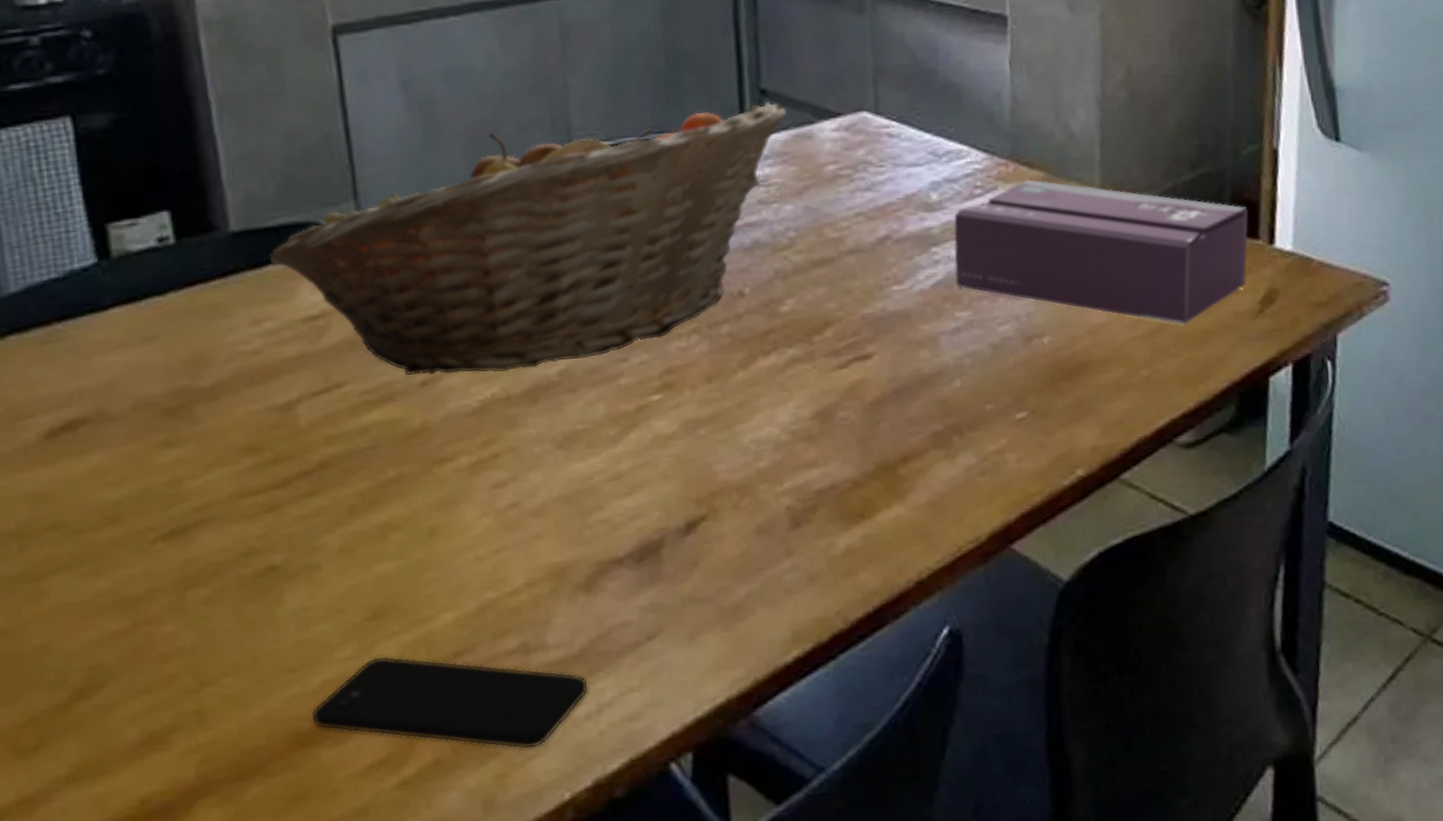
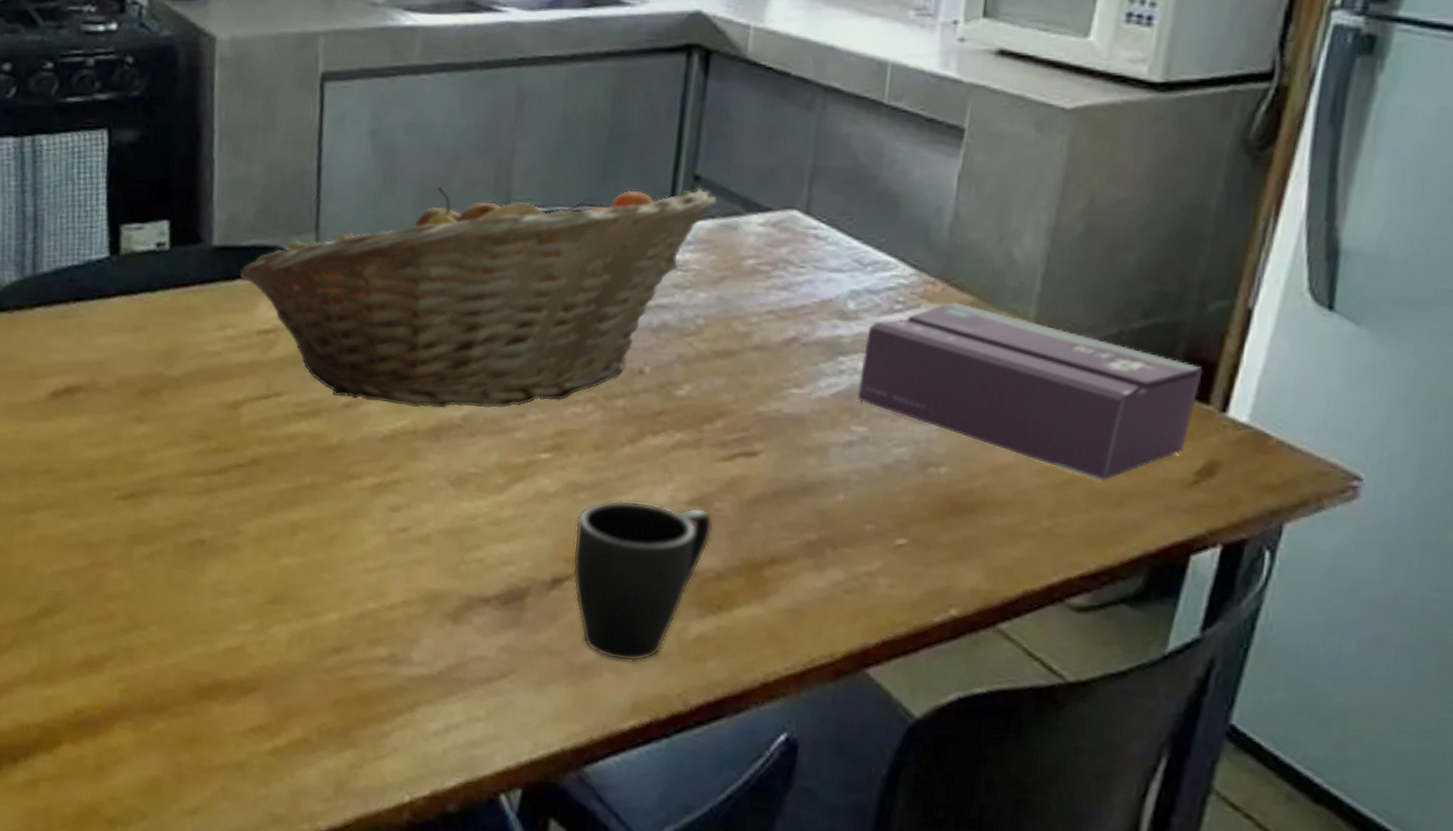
smartphone: present [311,656,588,749] -> none [212,636,441,749]
mug: none [701,420,842,594] -> present [572,500,713,662]

